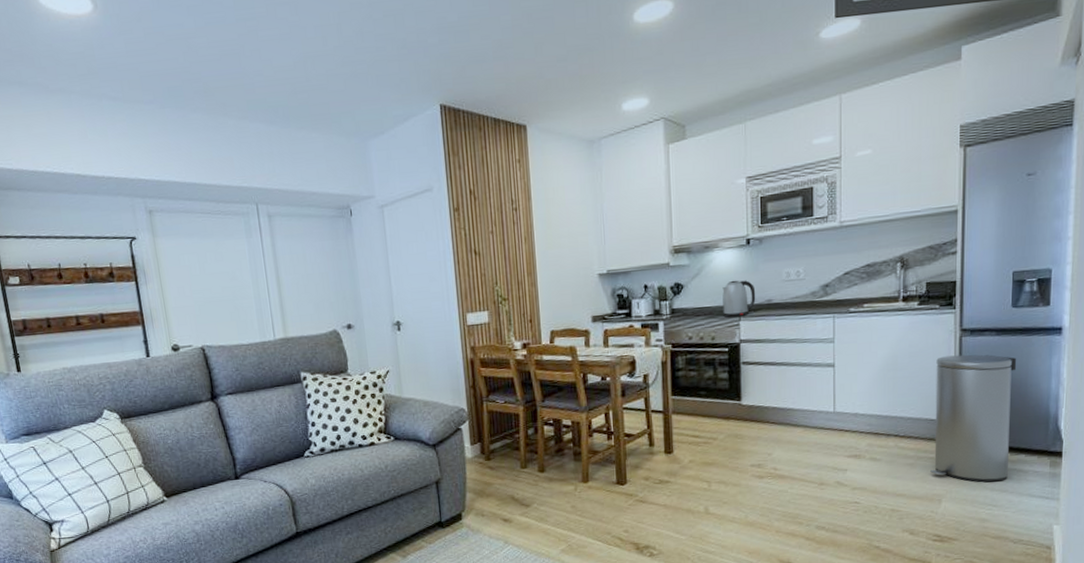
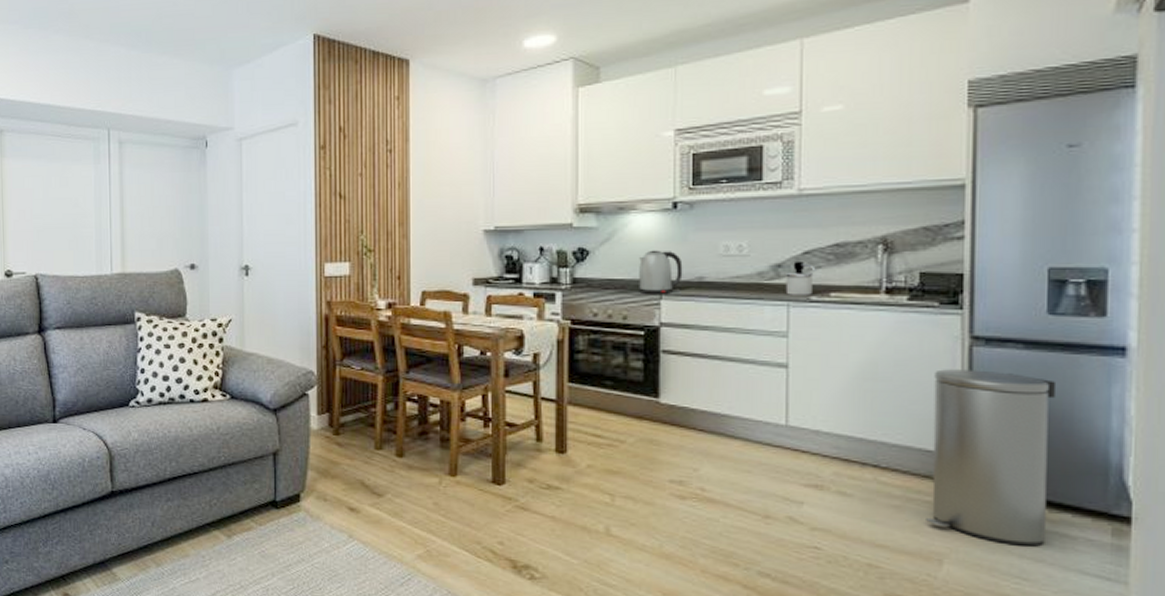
soap dispenser: none [832,280,854,309] -> present [785,260,816,295]

